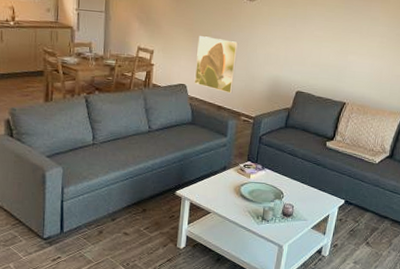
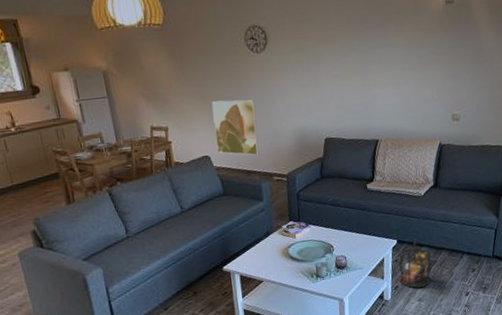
lantern: none [340,203,375,251] -> present [399,239,432,288]

